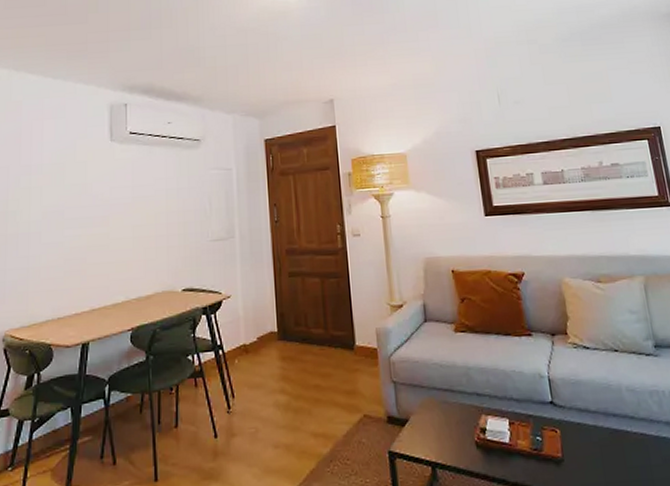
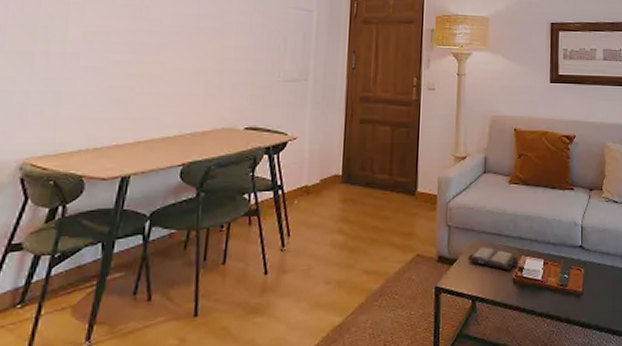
hardback book: none [420,405,479,432] -> present [467,246,518,271]

